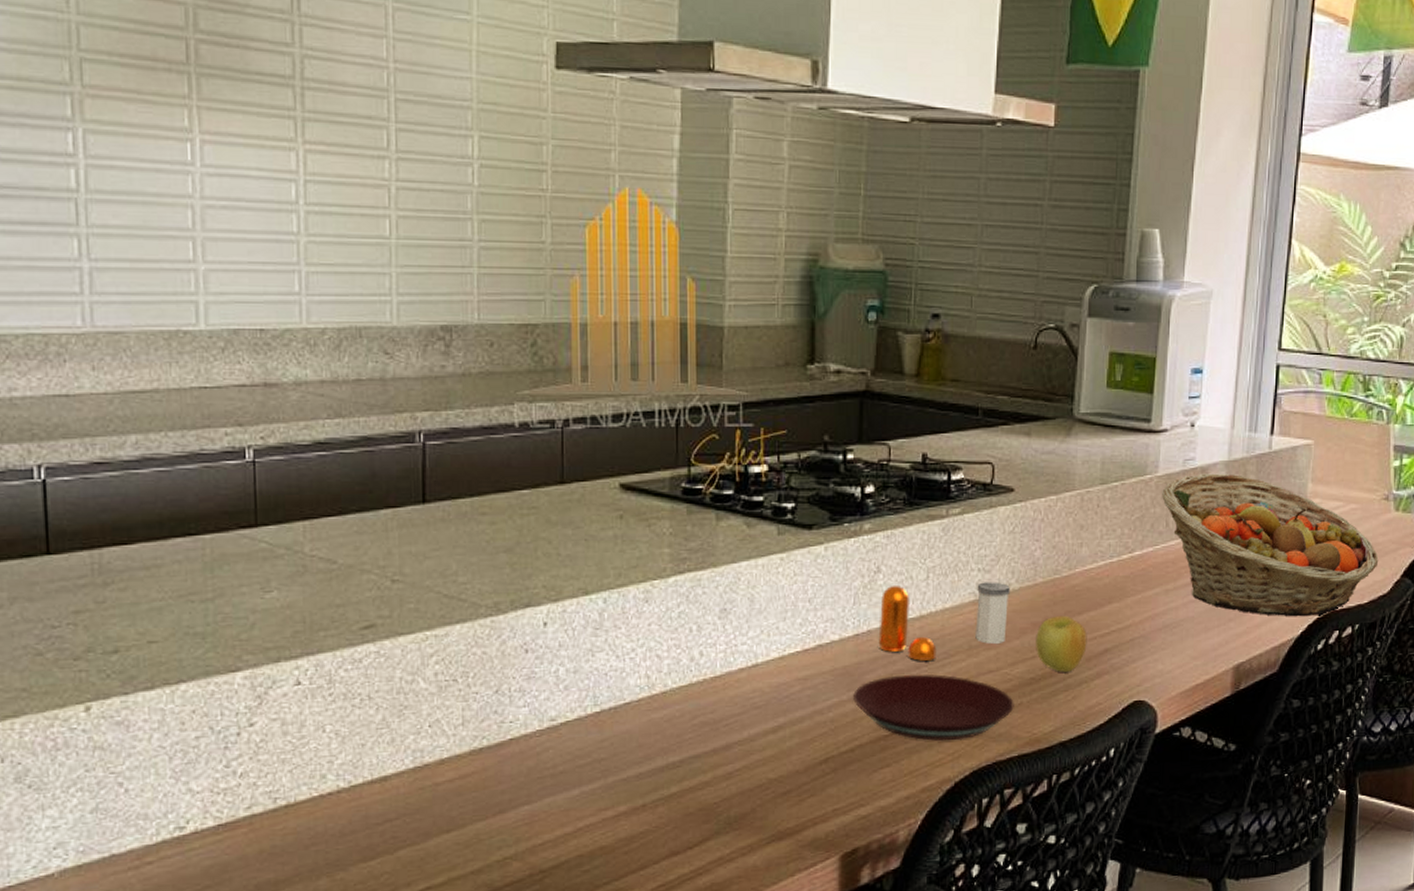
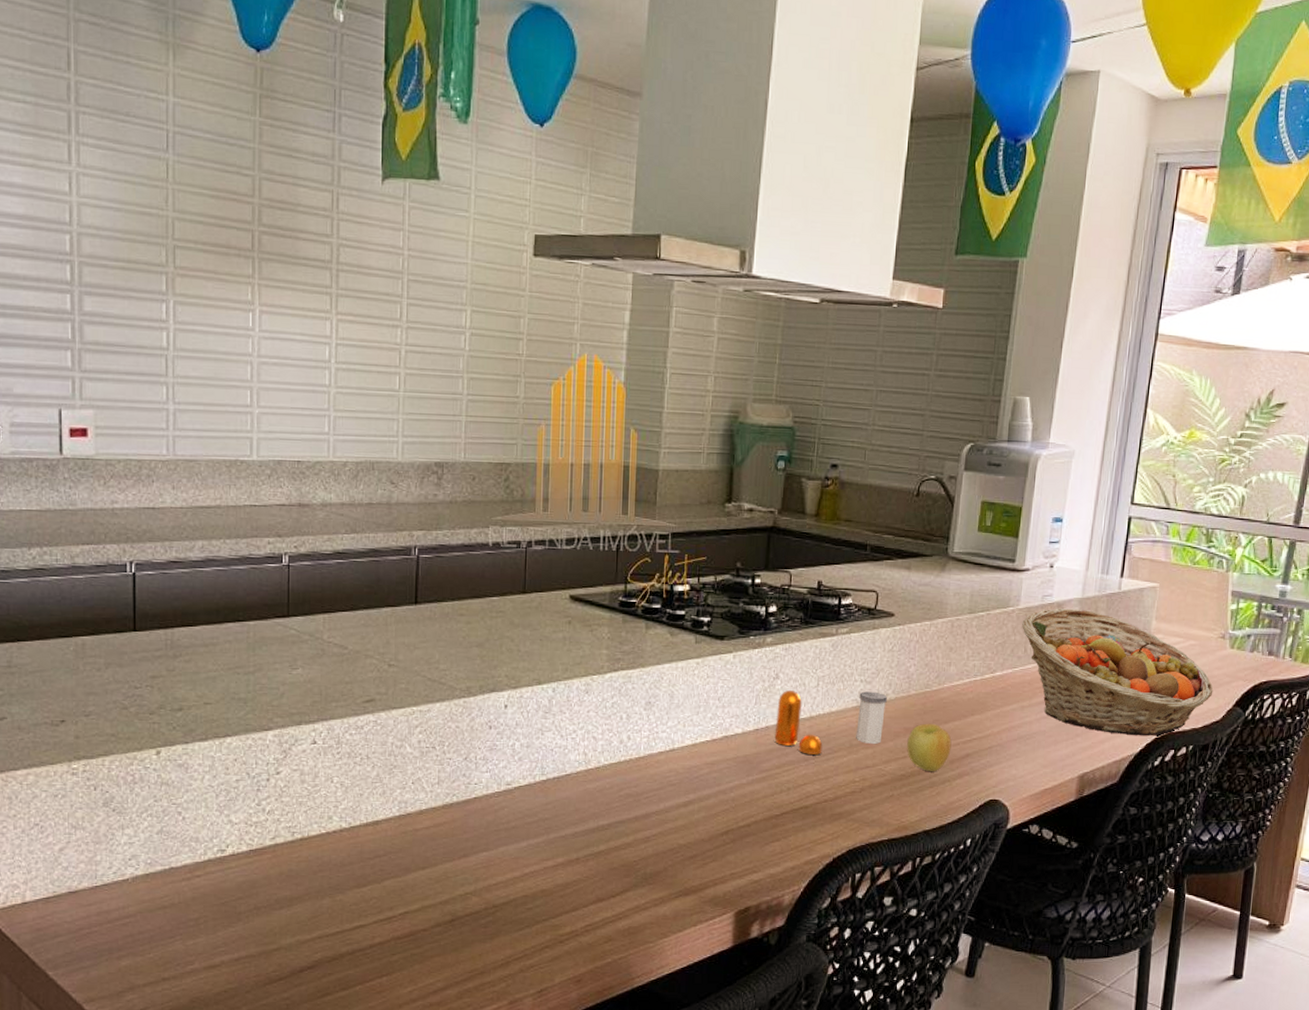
plate: present [853,674,1014,741] -> none [751,765,887,823]

